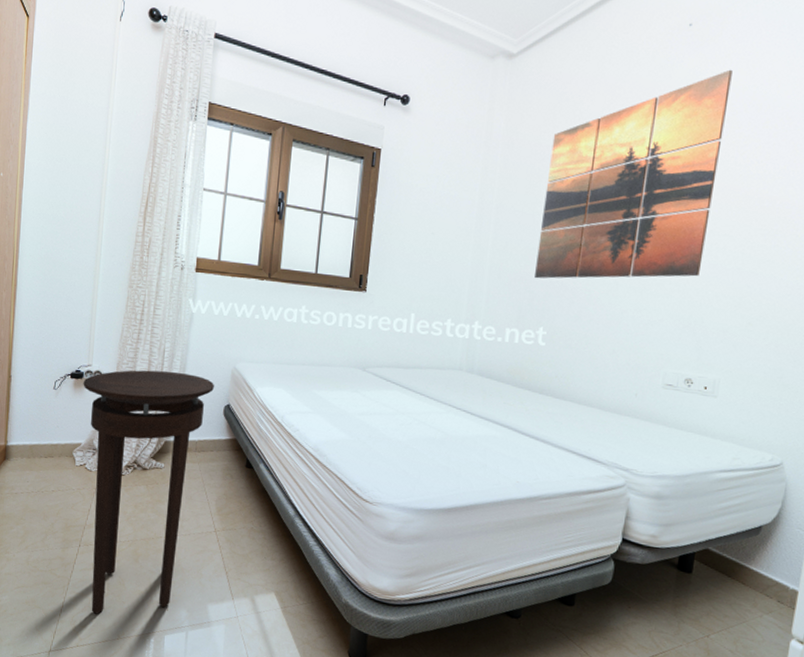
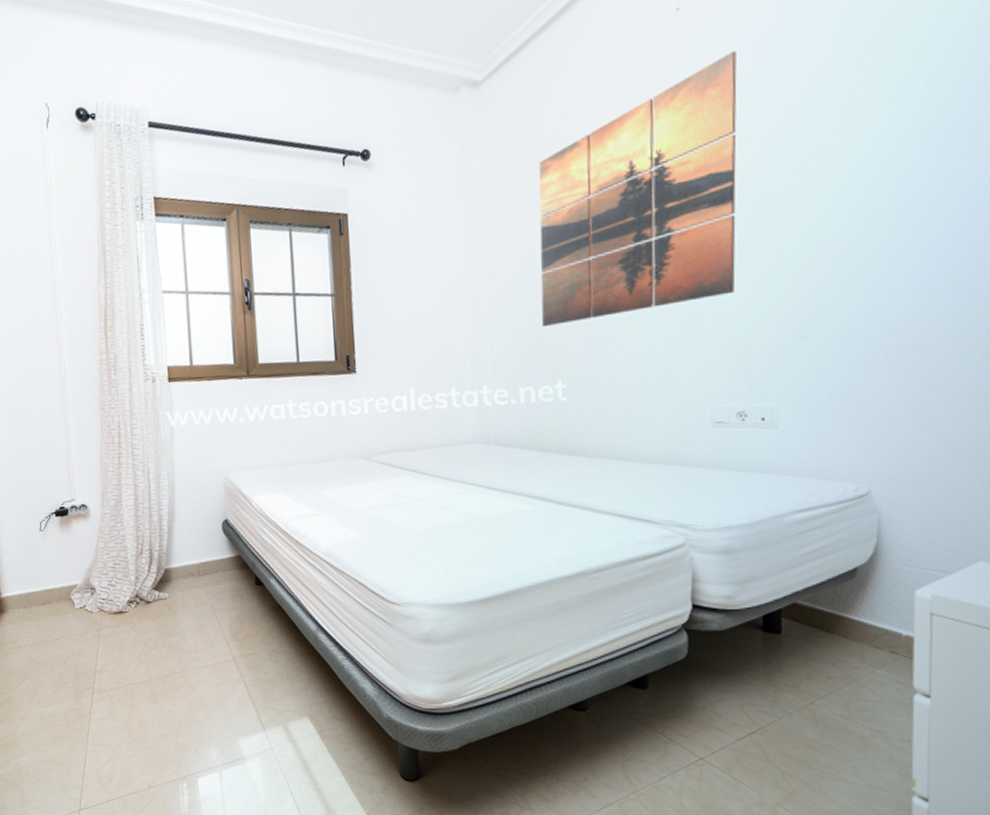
stool: present [83,370,215,614] -> none [69,493,209,765]

